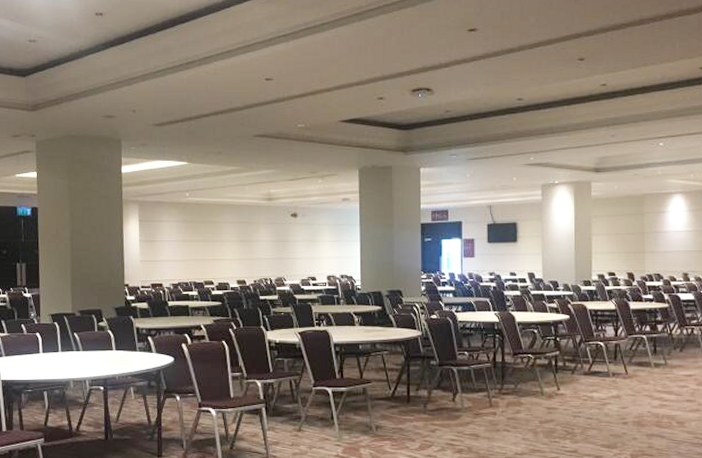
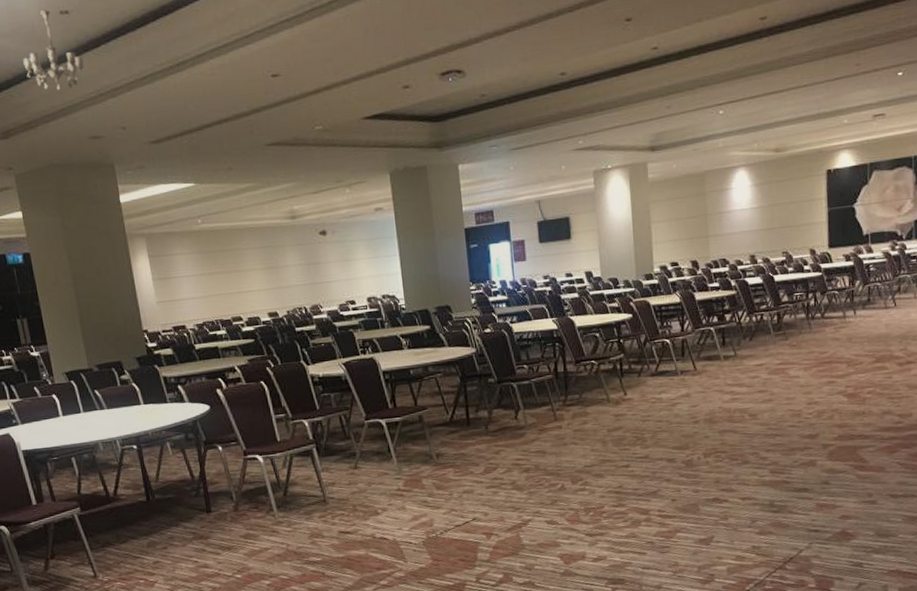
chandelier: none [59,11,109,76] -> present [23,10,85,91]

